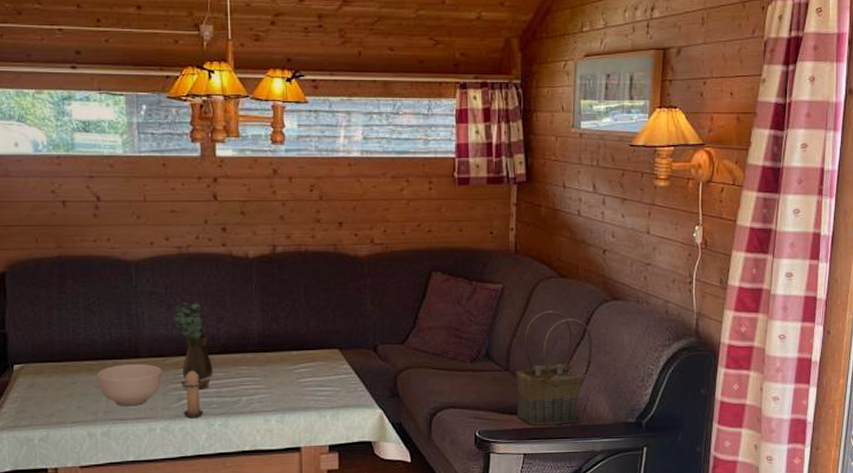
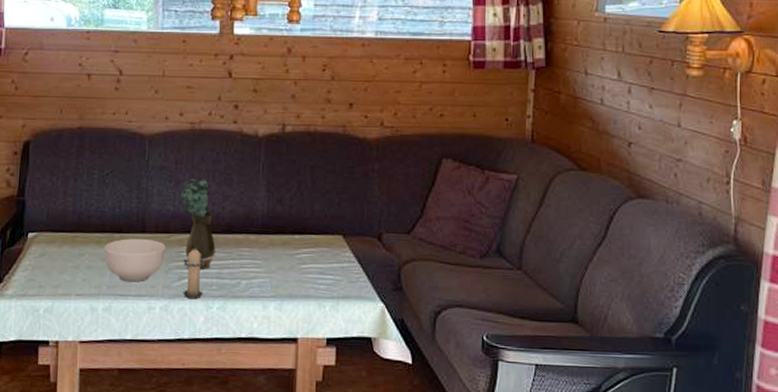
basket: present [517,310,593,427] -> none [529,206,615,335]

